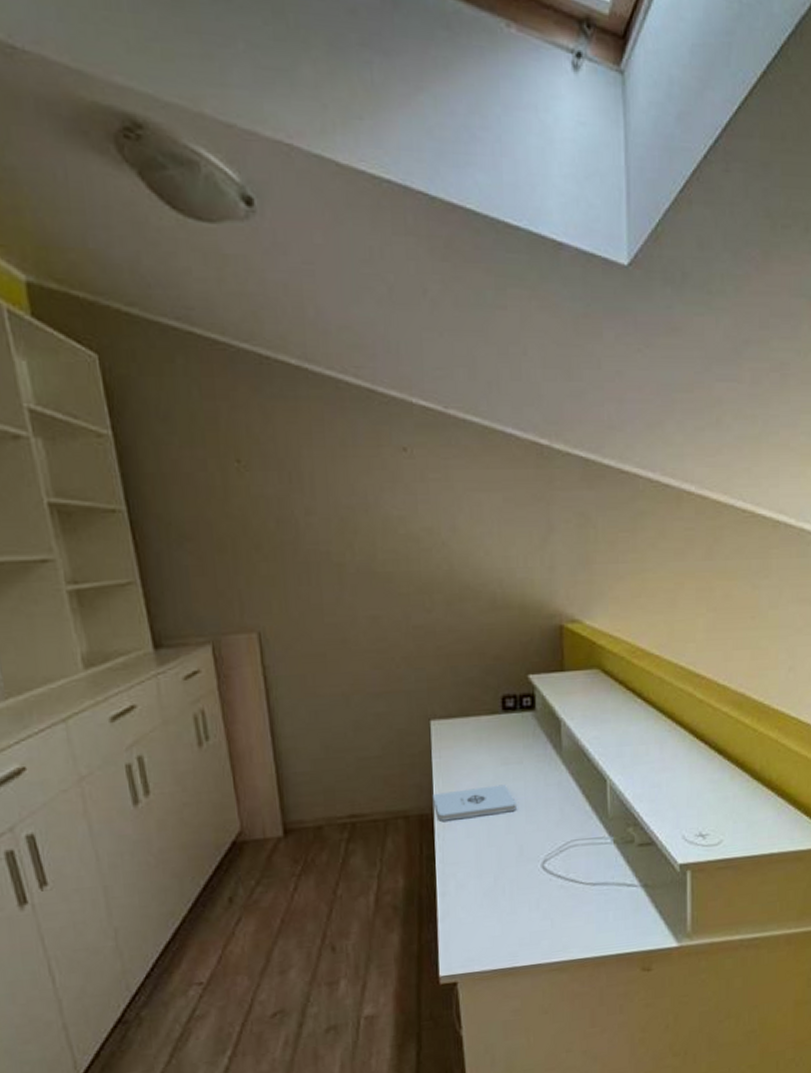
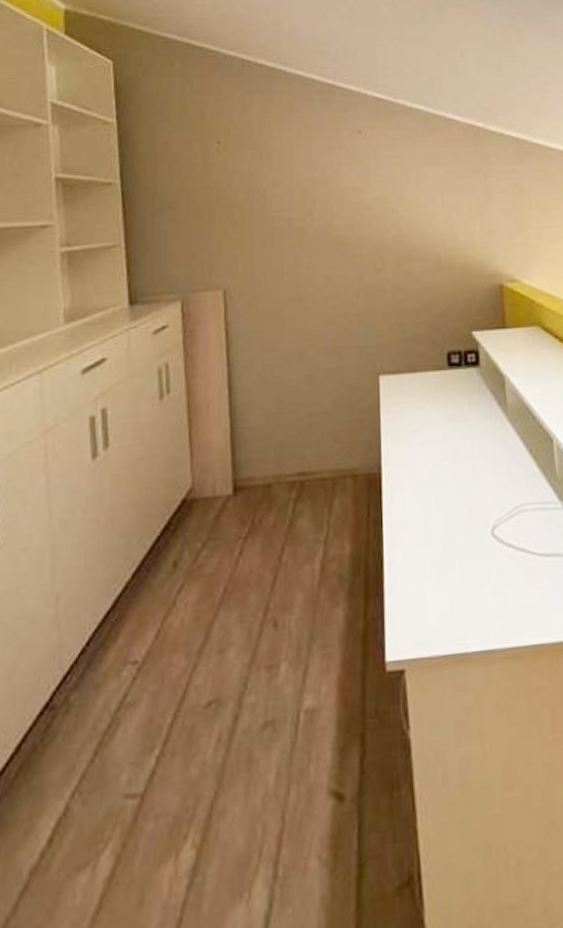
notepad: present [432,784,516,821] -> none [380,442,464,481]

